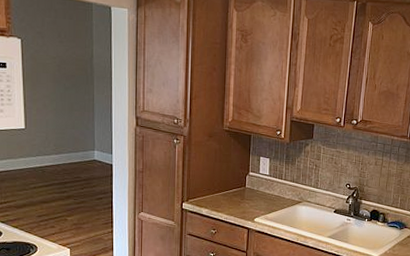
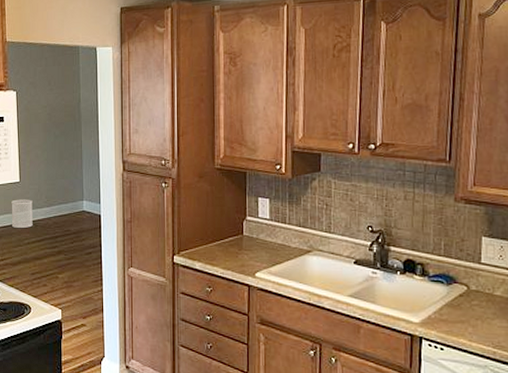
wastebasket: none [15,145,41,173] -> present [11,199,34,228]

